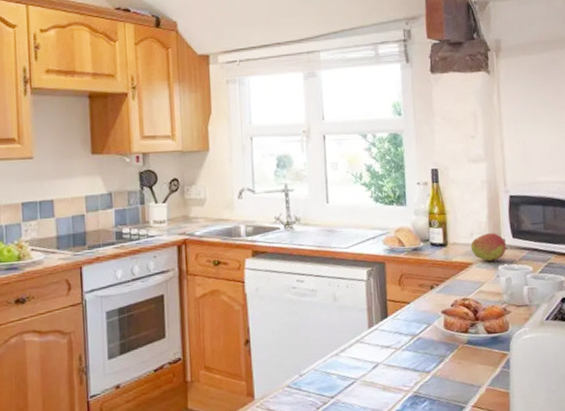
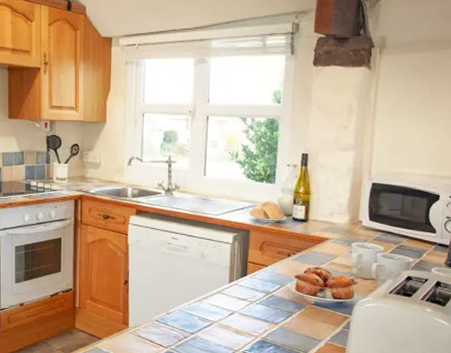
fruit: present [470,233,508,262] -> none [328,214,364,239]

